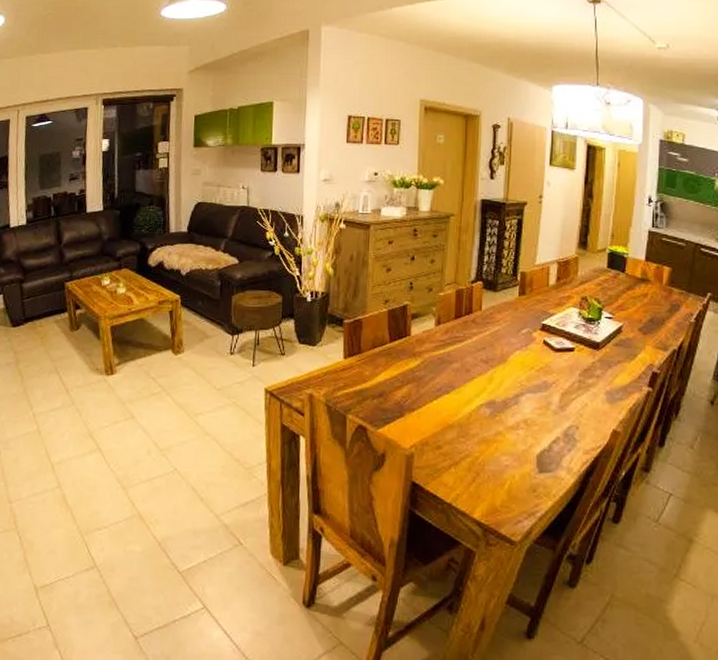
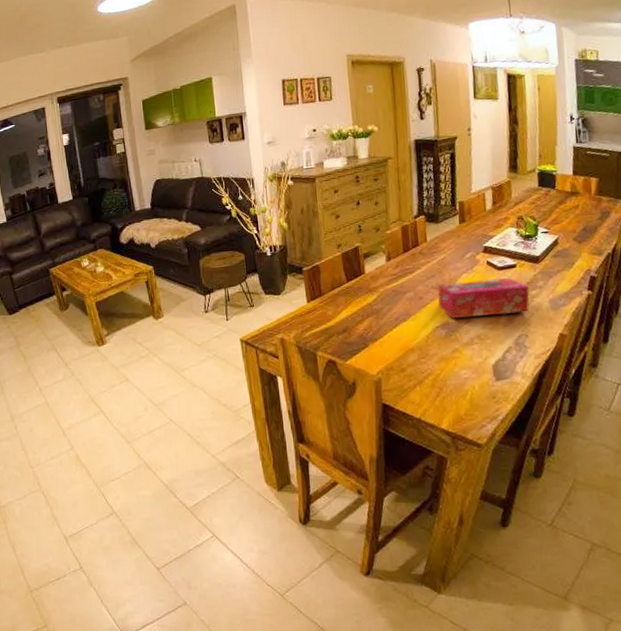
tissue box: none [485,358,585,401] -> present [437,278,529,318]

